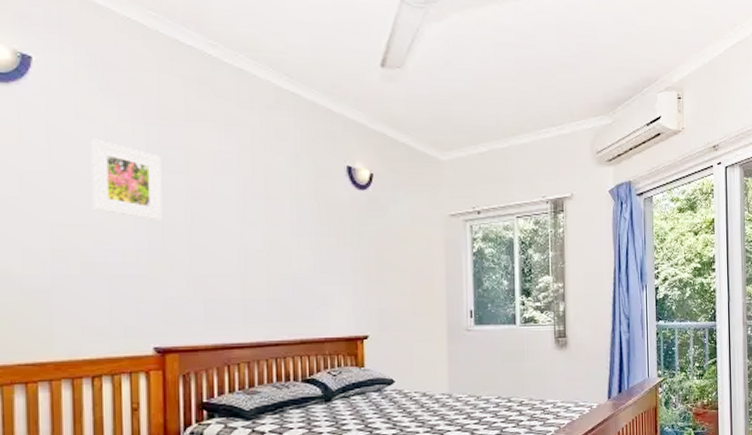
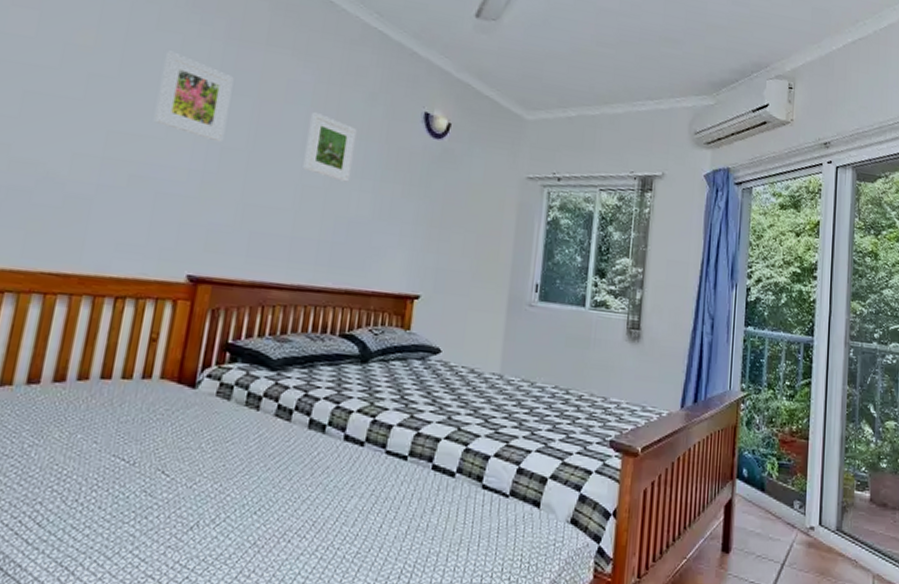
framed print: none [241,181,288,242] -> present [303,112,357,182]

